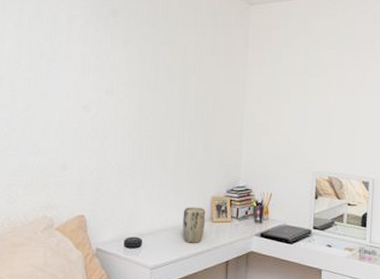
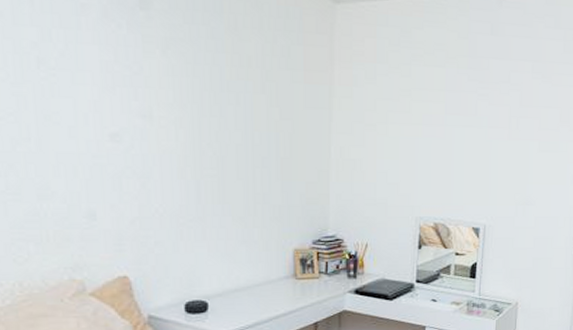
plant pot: present [183,207,206,243] -> none [259,261,288,304]

